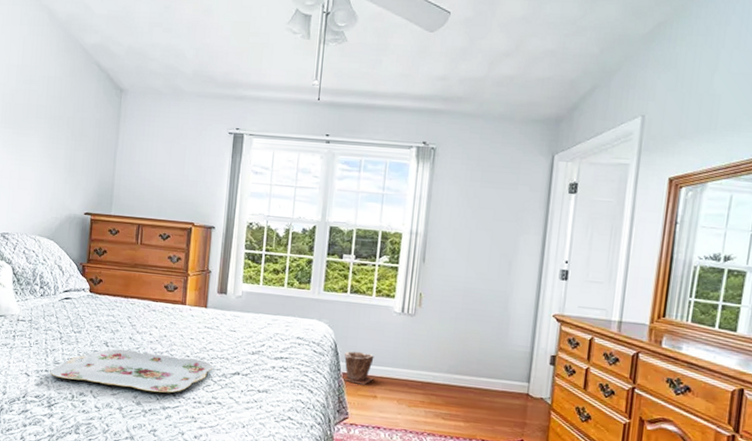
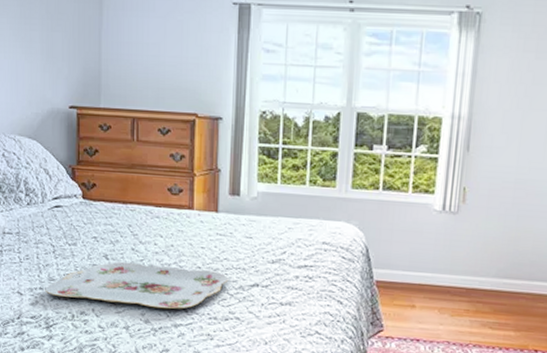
plant pot: present [341,351,374,385] -> none [374,256,412,294]

